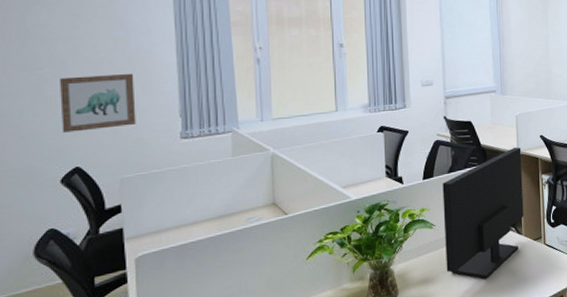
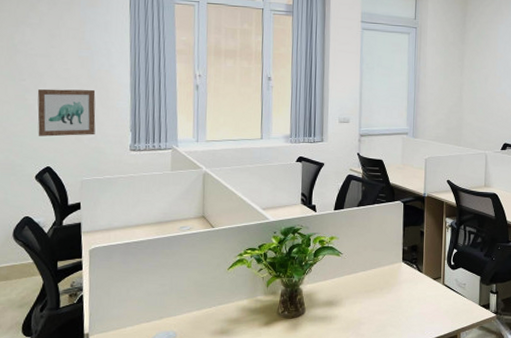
monitor: present [442,147,524,279] -> none [349,188,428,309]

